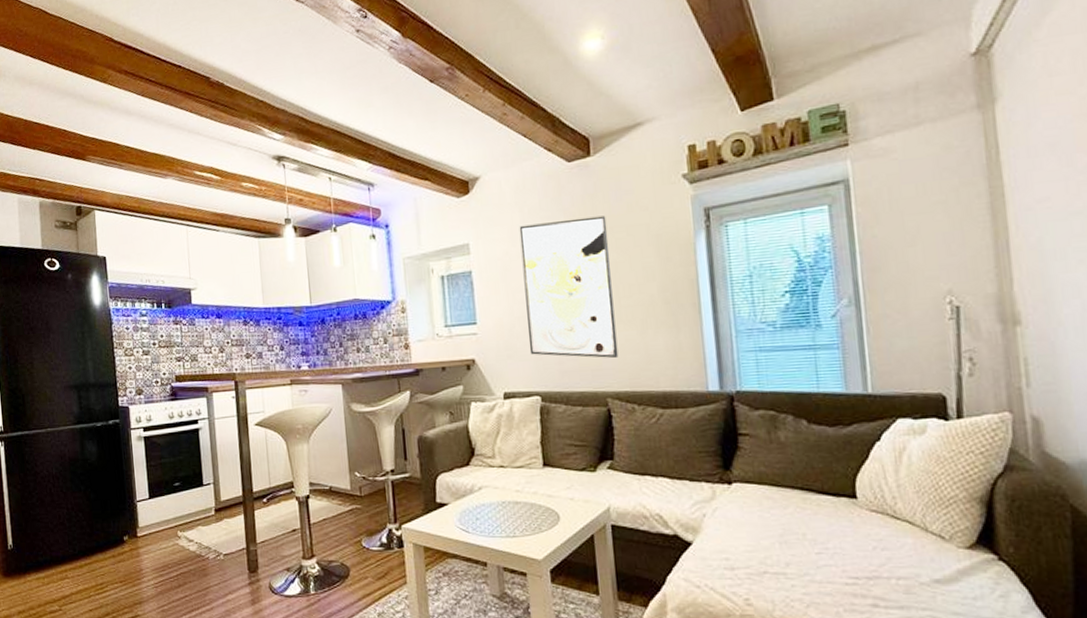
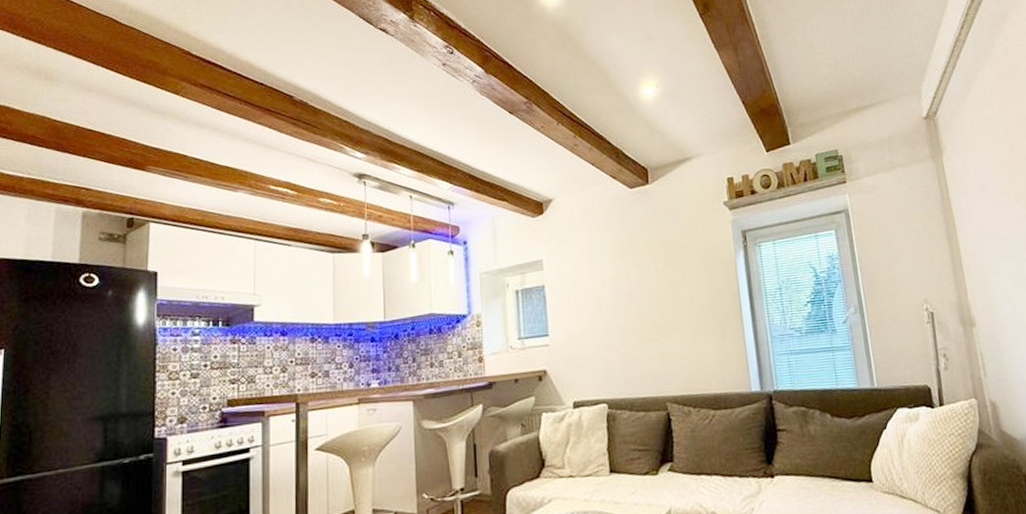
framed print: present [519,215,619,359] -> none [588,236,676,365]

